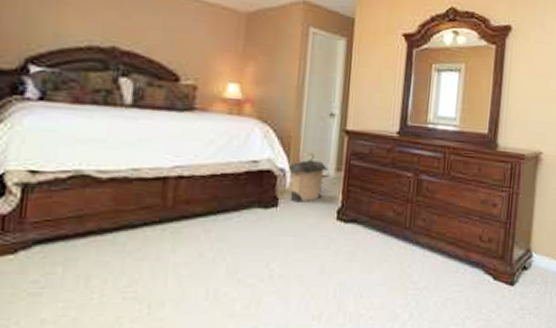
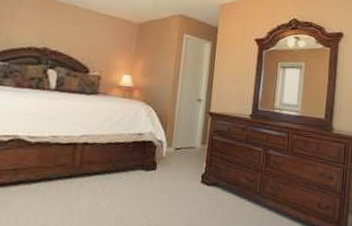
laundry hamper: present [289,152,329,203] -> none [165,128,196,168]

